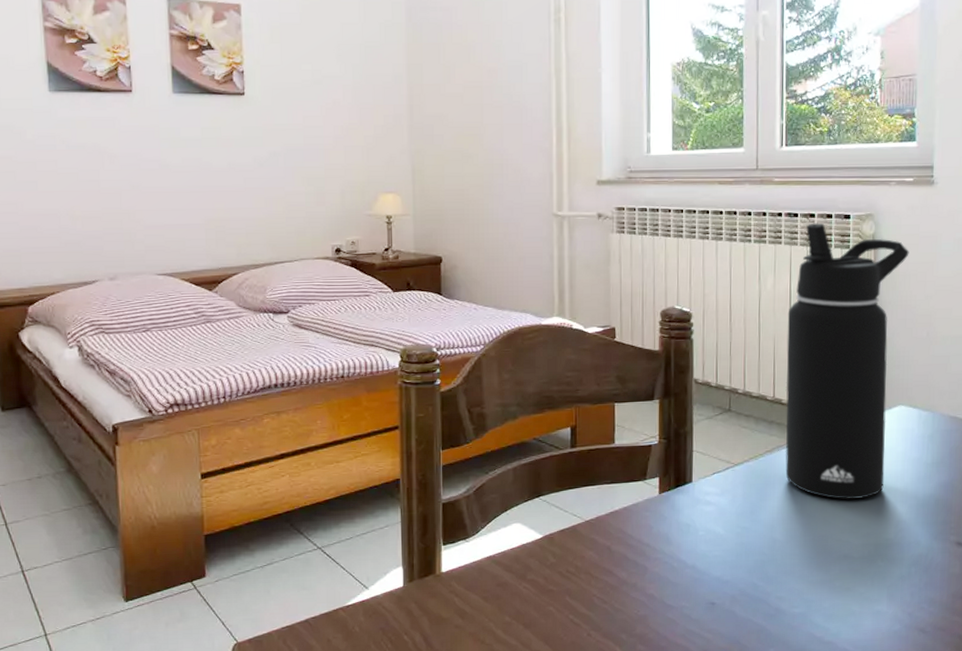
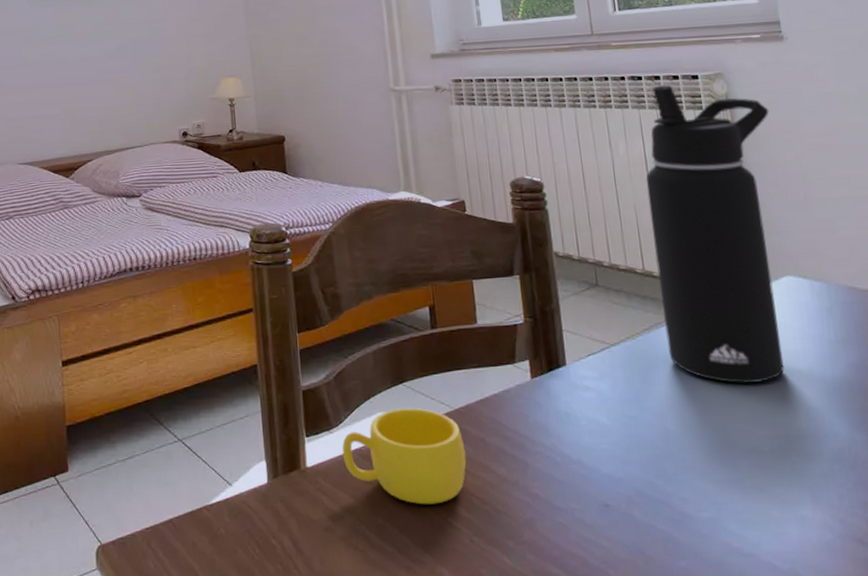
cup: none [476,519,592,604] -> present [342,407,467,505]

